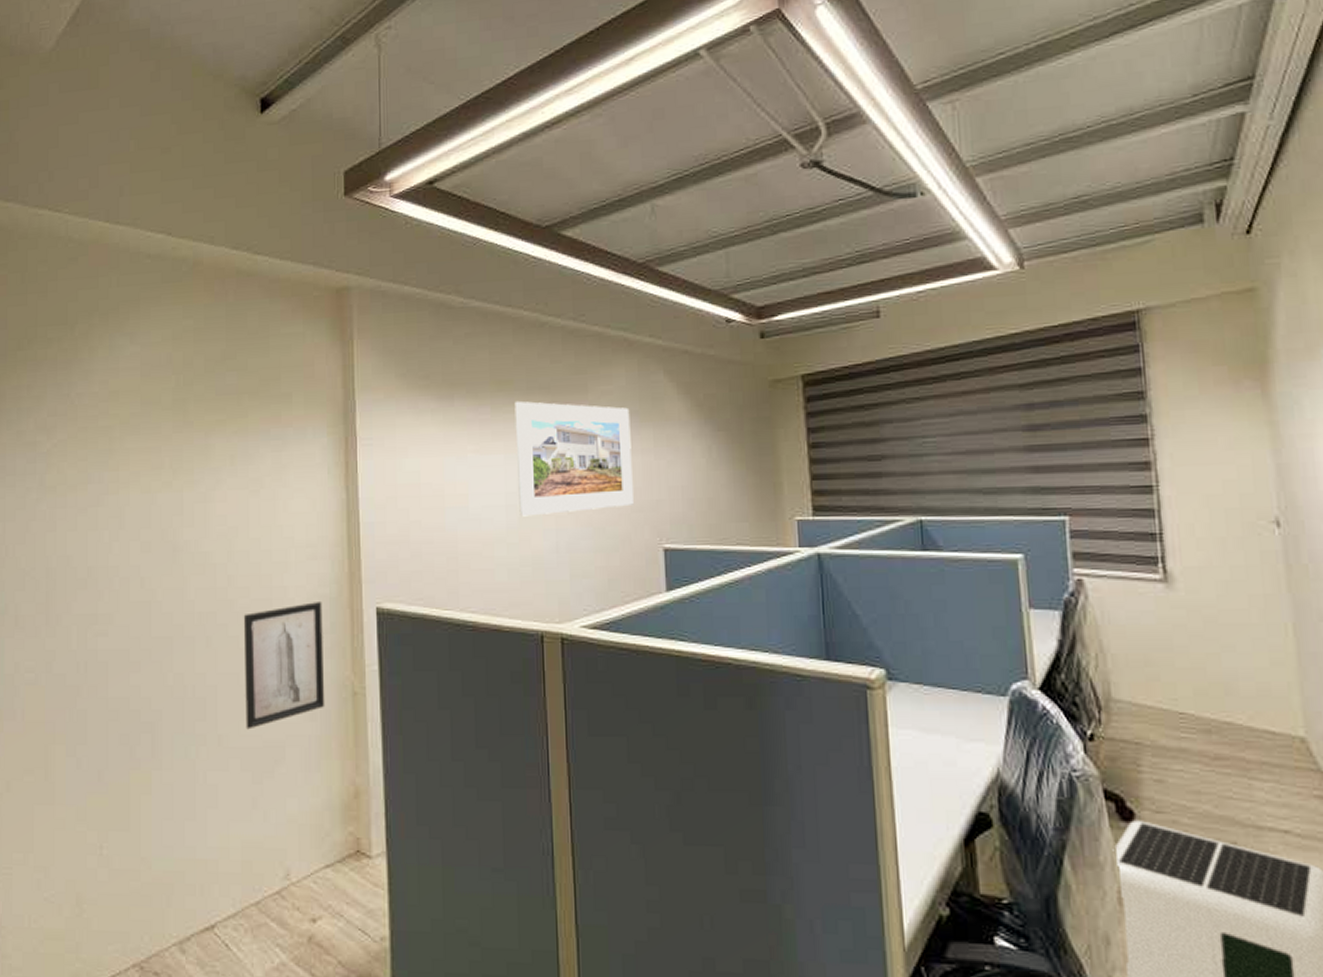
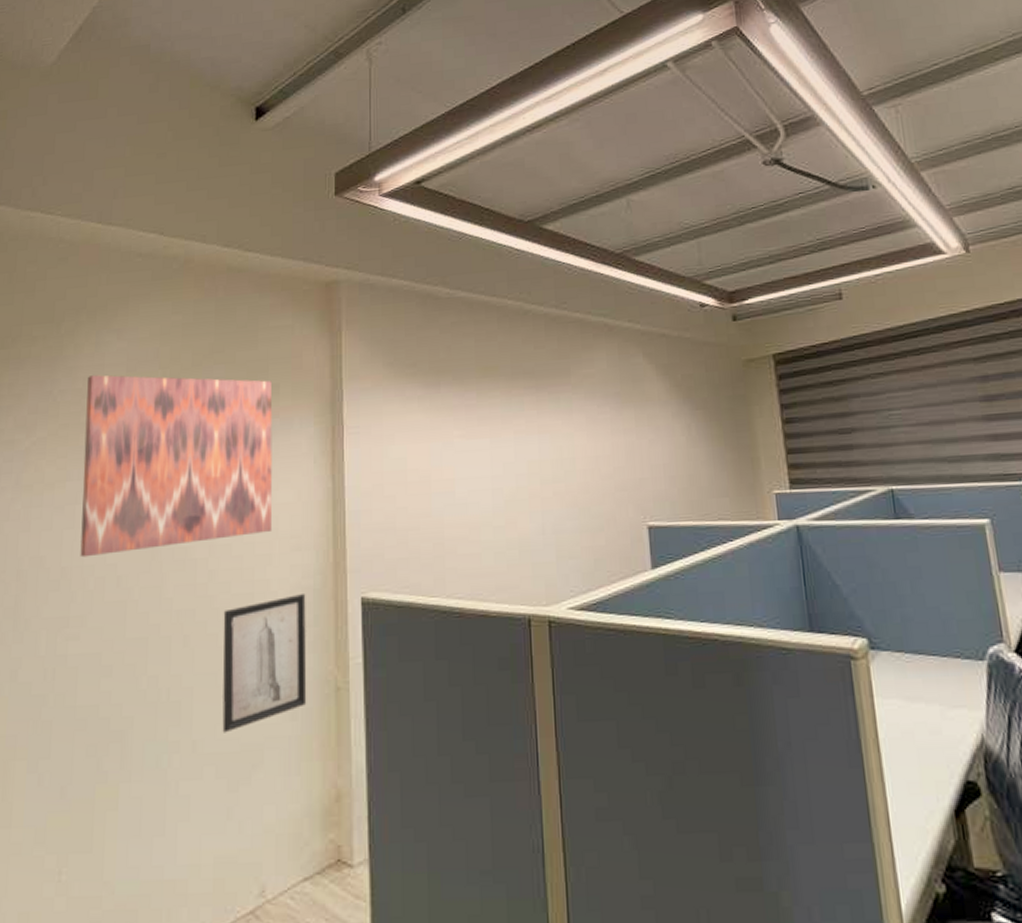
wall art: none [103,379,289,558] -> present [80,375,273,558]
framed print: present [514,400,633,517] -> none [500,385,617,500]

